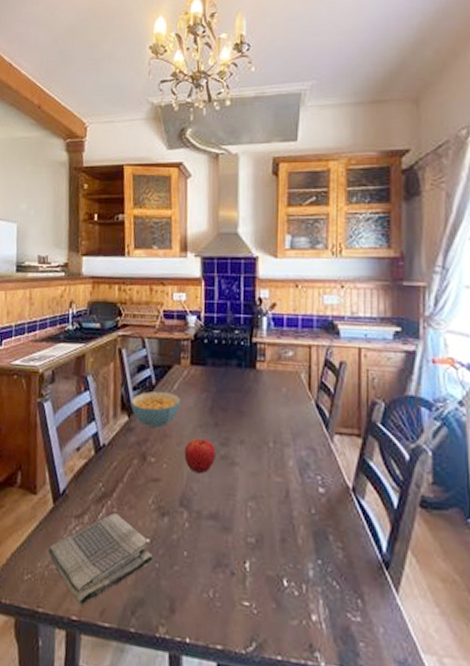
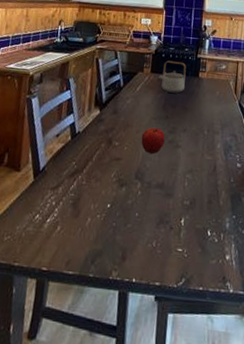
dish towel: present [48,512,154,607] -> none [26,184,112,260]
cereal bowl: present [130,391,180,429] -> none [102,91,141,120]
teapot: none [200,347,238,392] -> present [158,60,187,93]

